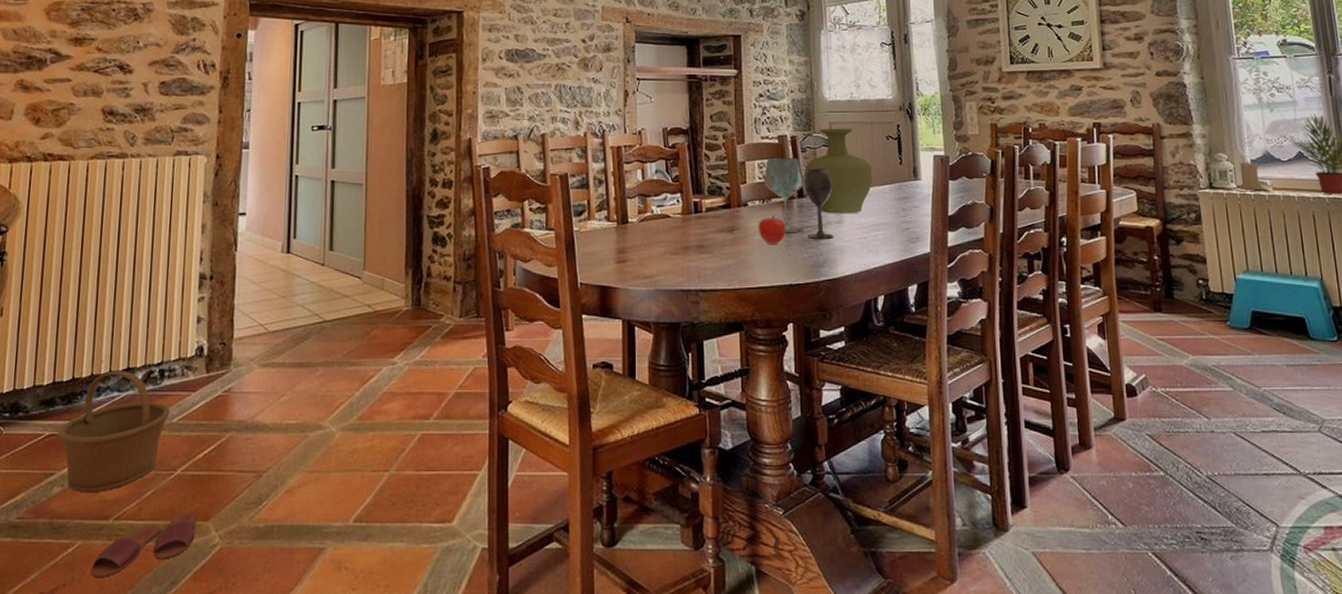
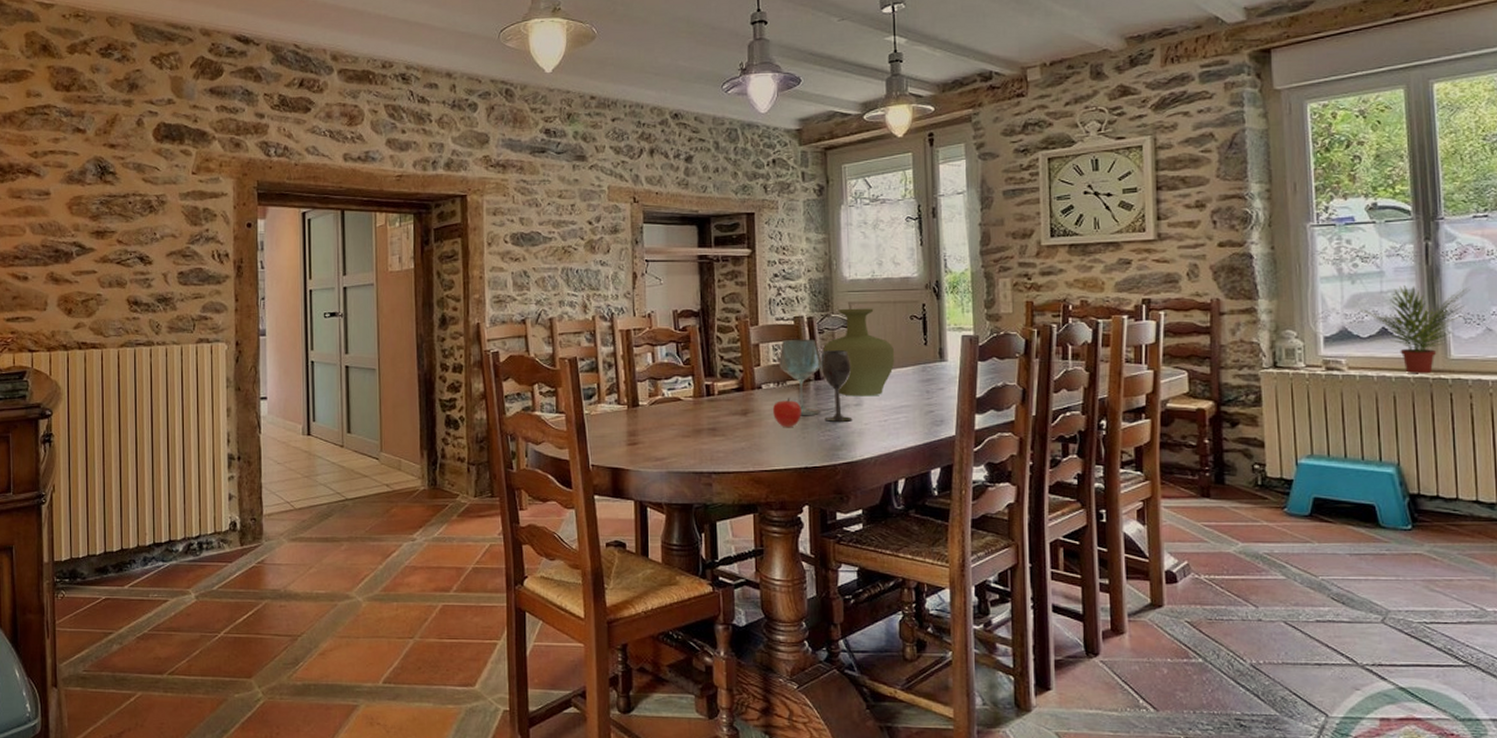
basket: present [57,371,170,493] -> none [112,543,210,651]
slippers: present [90,511,198,578] -> none [151,669,242,725]
candle: present [1239,161,1263,191] -> none [1308,339,1336,370]

